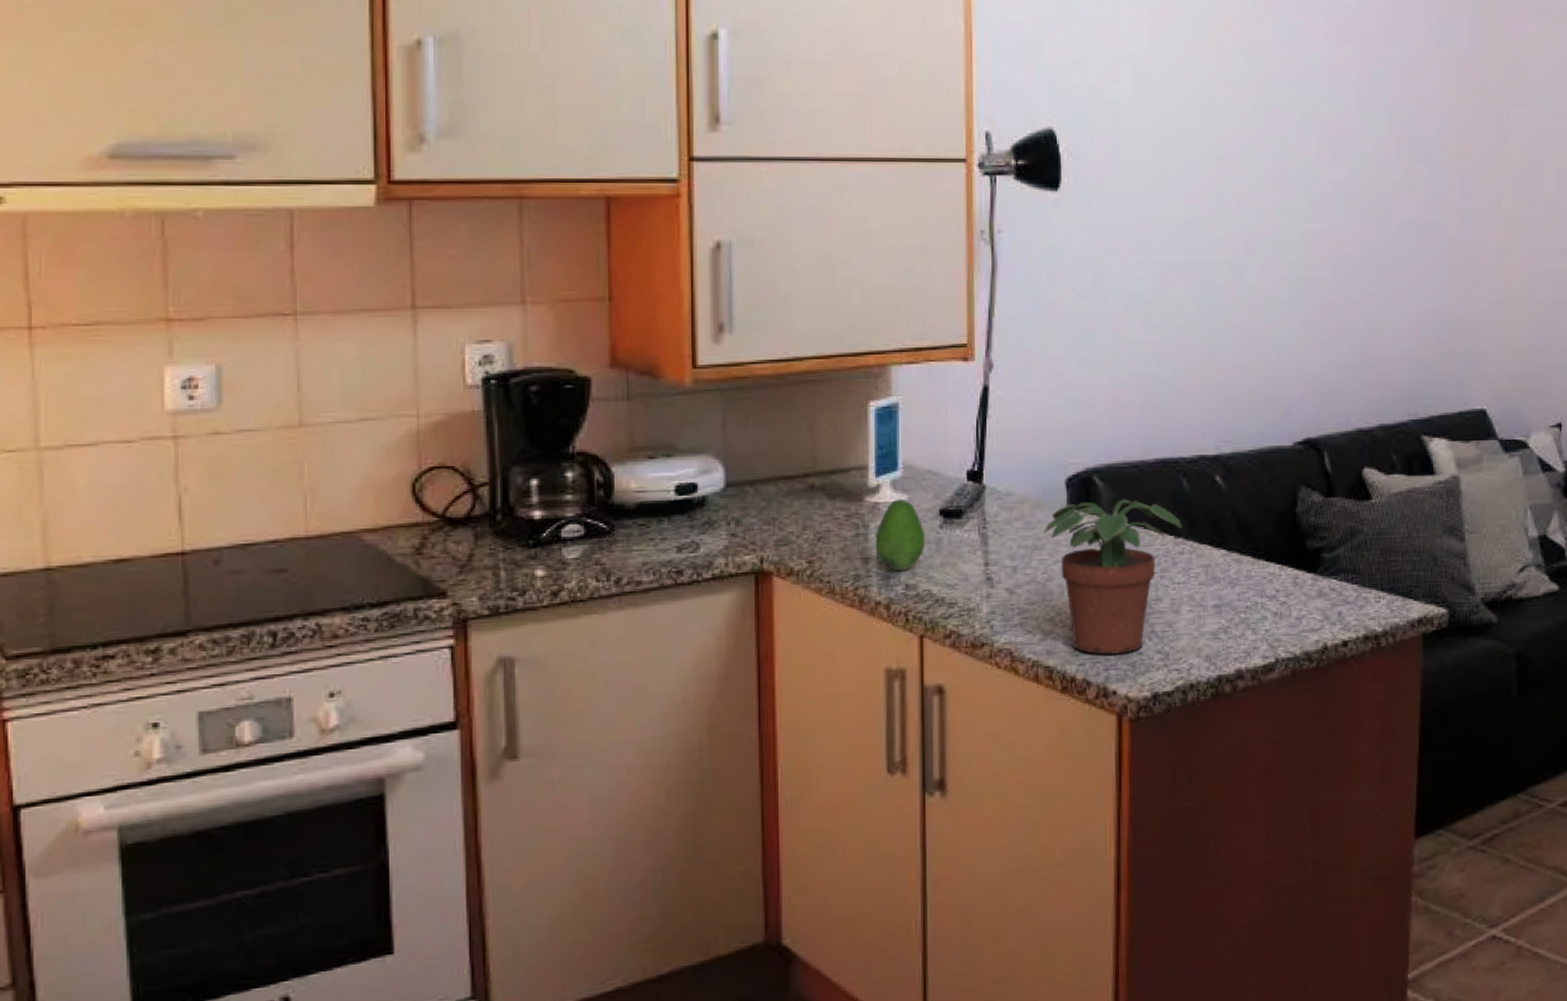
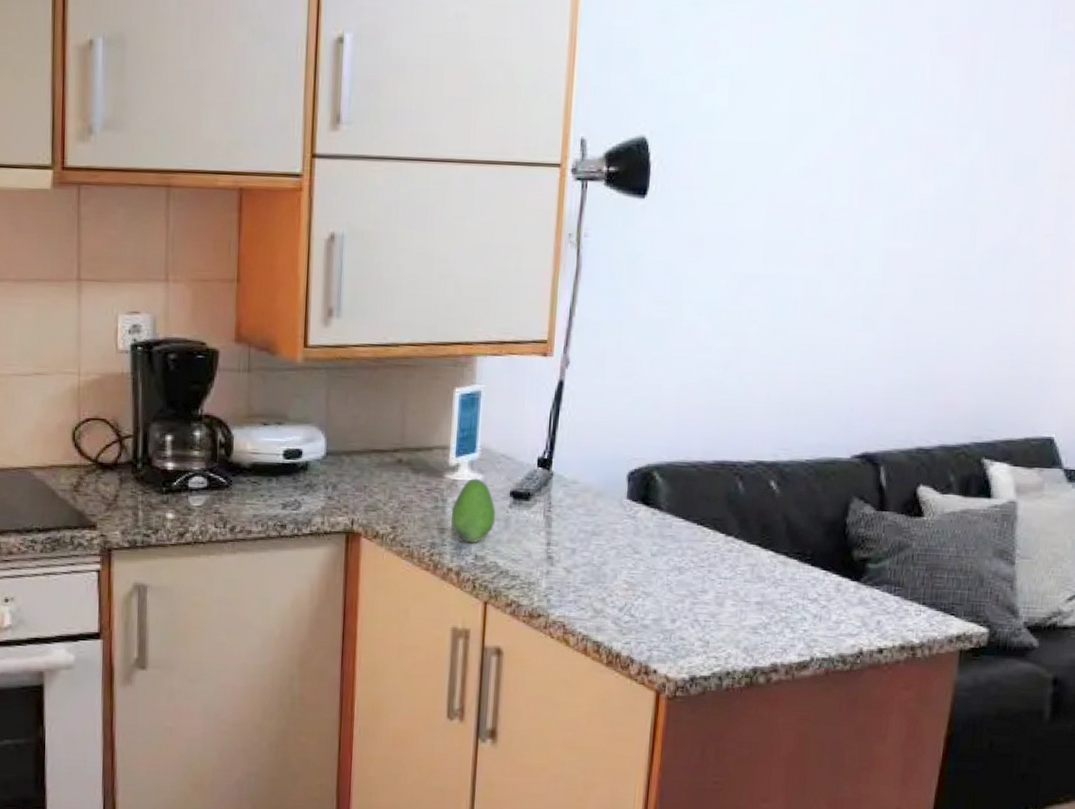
potted plant: present [1044,499,1181,656] -> none [603,496,733,638]

